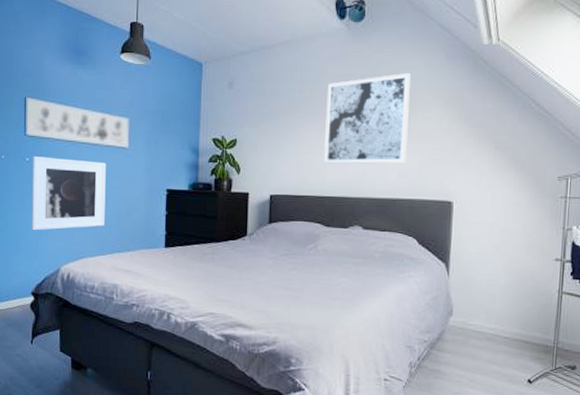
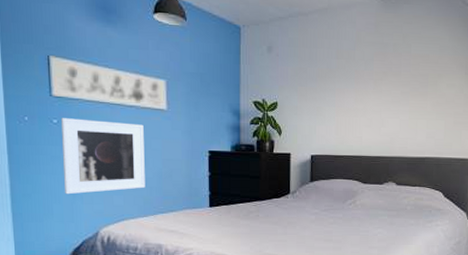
wall art: present [324,72,411,164] -> none [360,43,437,126]

